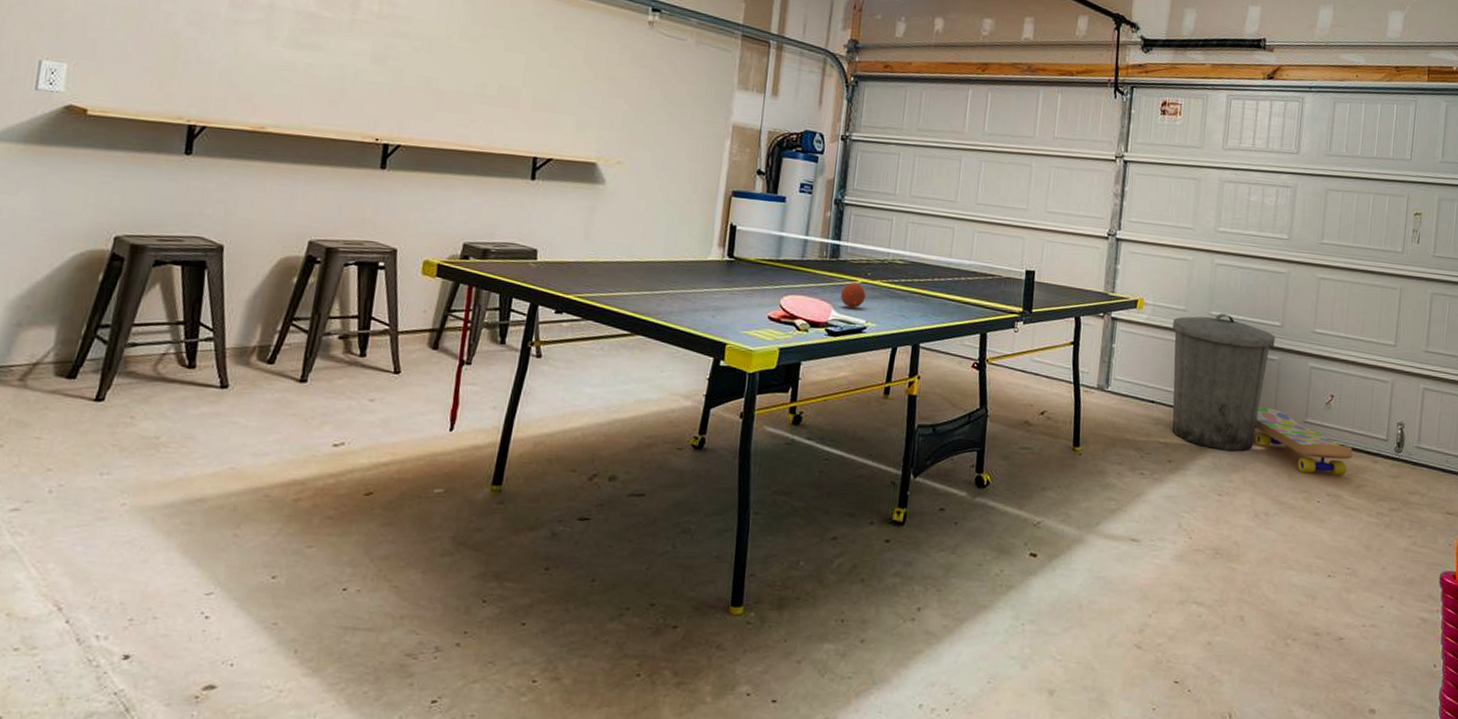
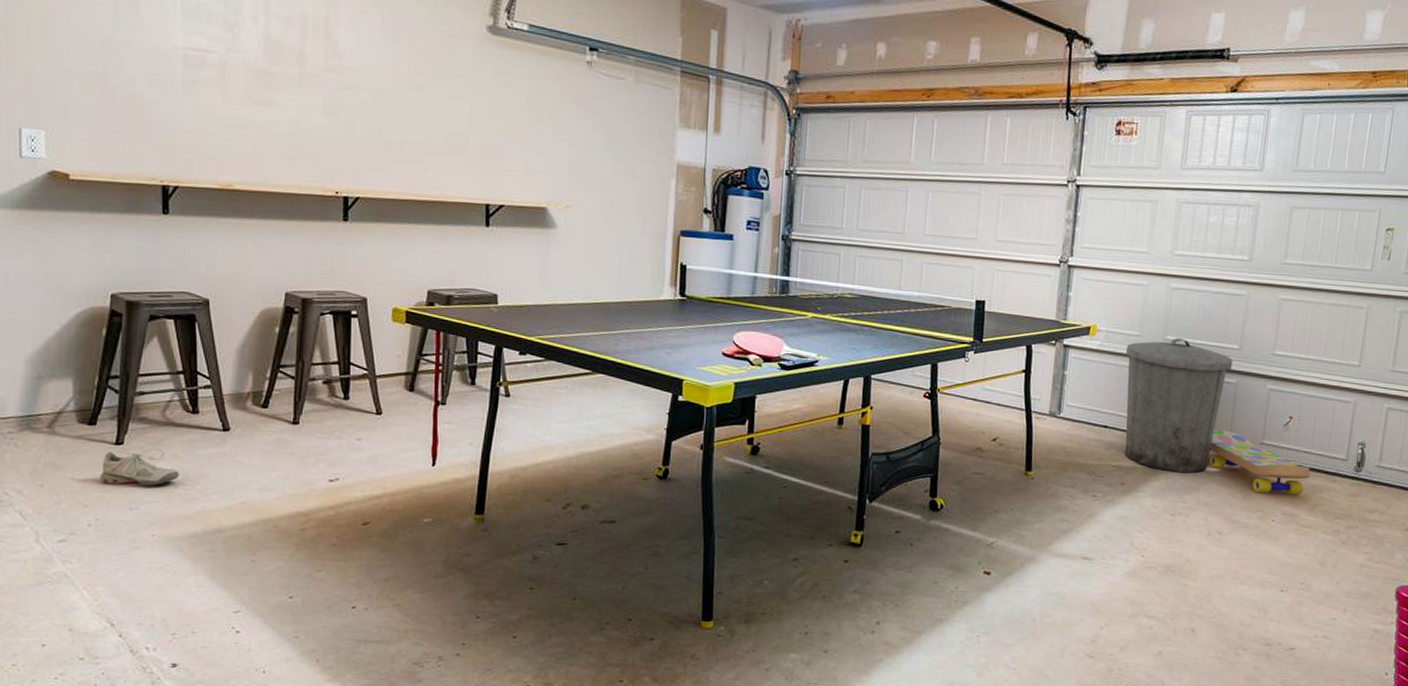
athletic shoe: none [71,405,164,448] -> present [100,448,179,486]
toy ball: present [841,282,867,309] -> none [792,317,817,343]

